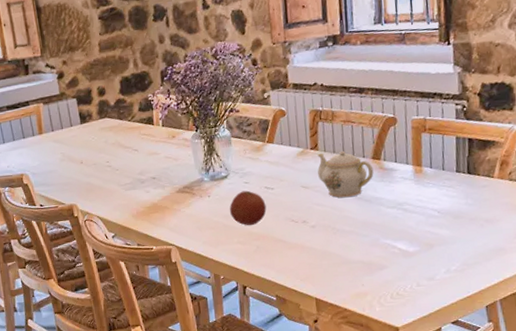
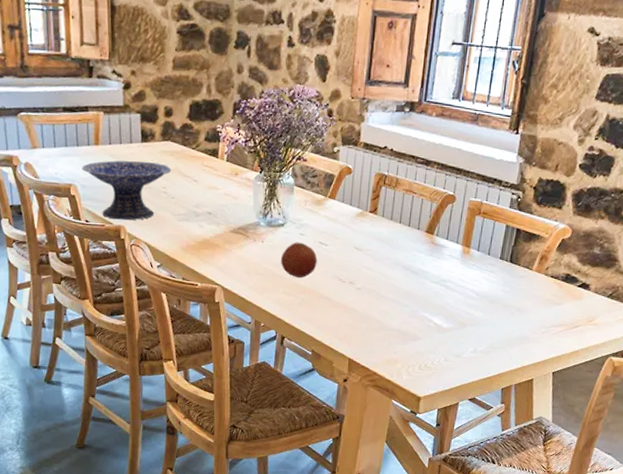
decorative bowl: none [30,140,112,200] -> present [82,160,172,220]
teapot: present [317,150,374,198] -> none [371,218,426,266]

